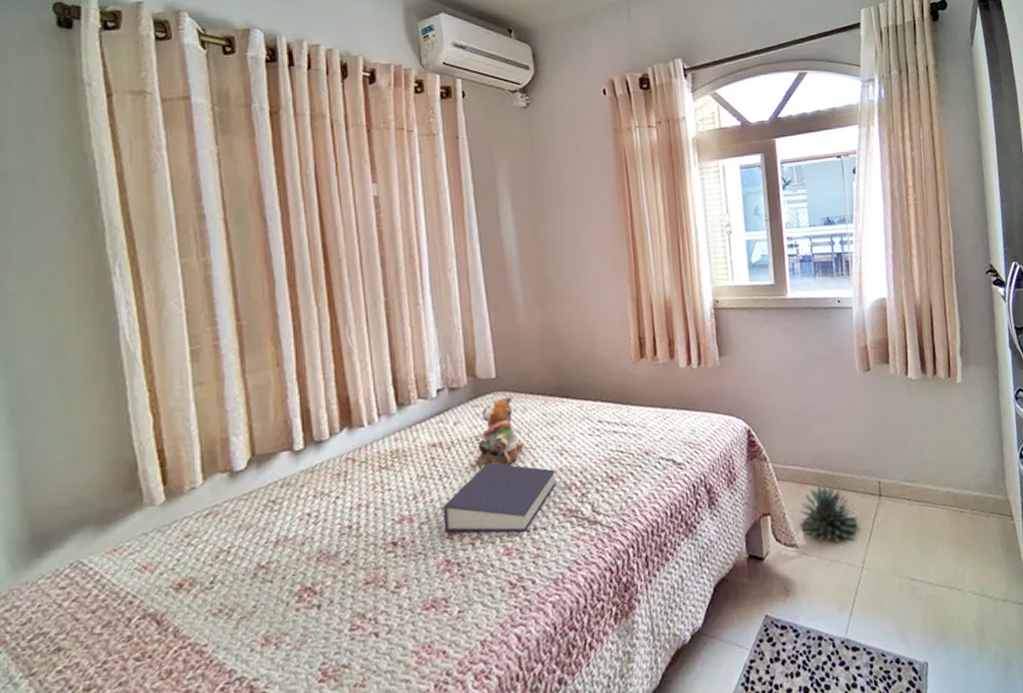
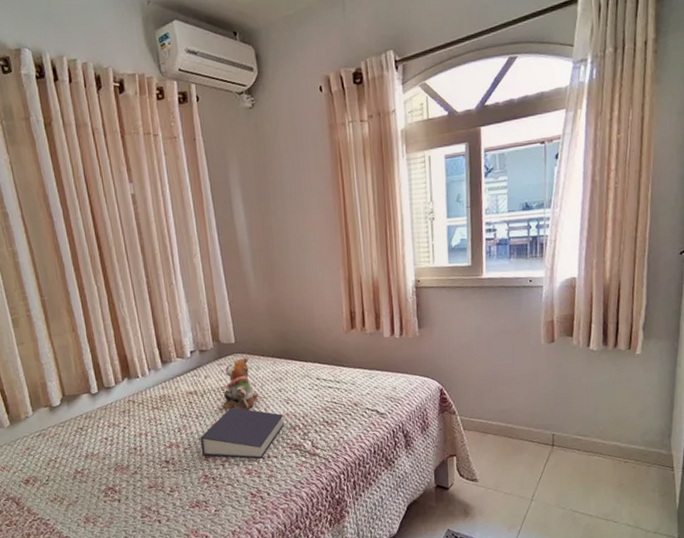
succulent plant: present [799,485,862,544] -> none [480,435,534,481]

